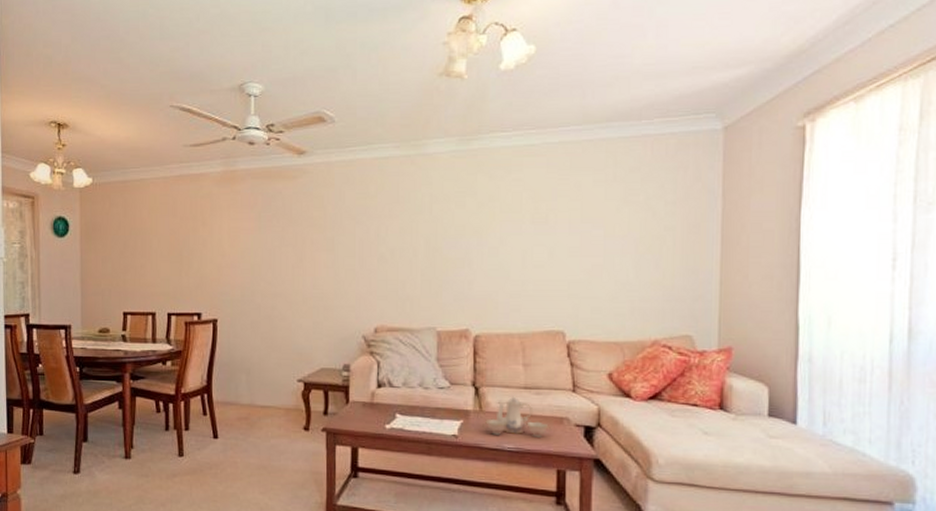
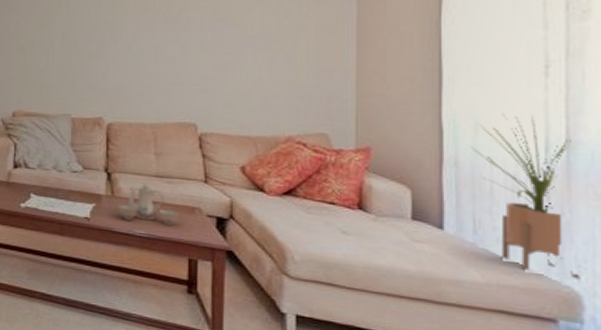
house plant: none [824,307,915,463] -> present [471,113,580,280]

